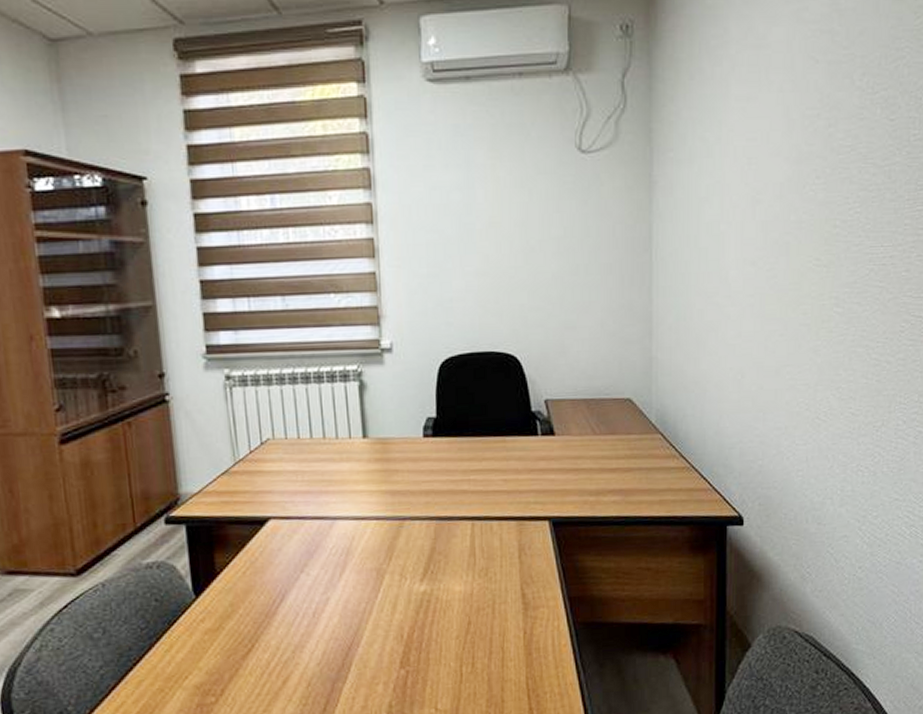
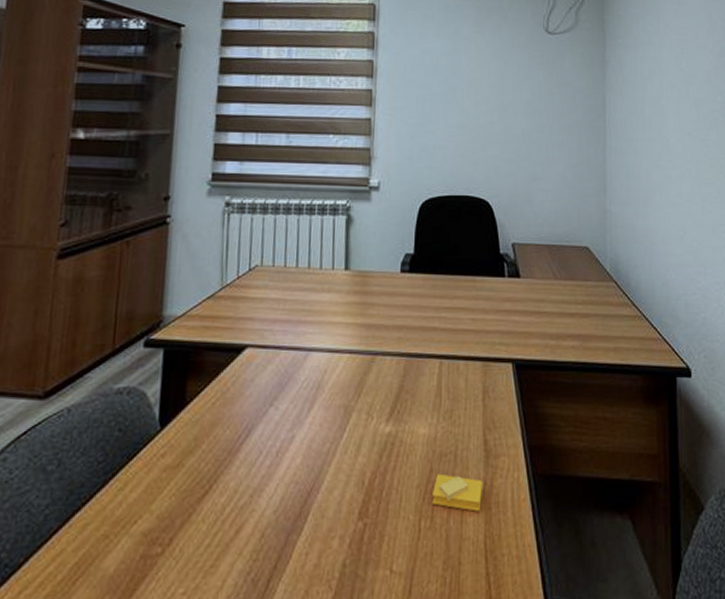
sticky notes: none [472,625,523,657] -> present [432,473,484,512]

